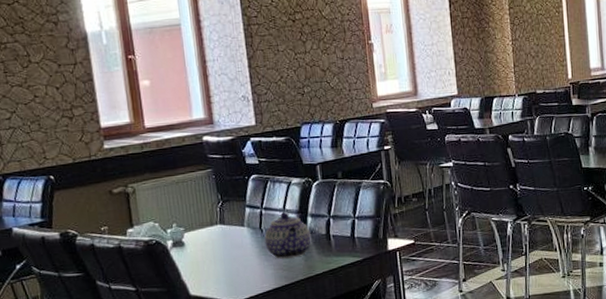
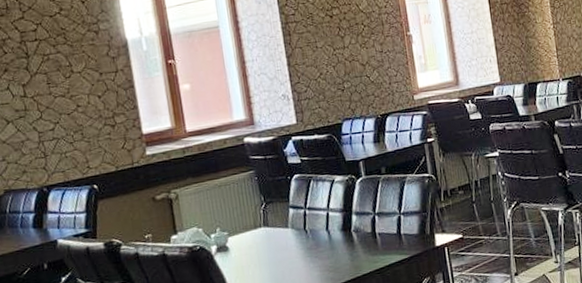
teapot: present [264,212,311,259] -> none [309,211,357,260]

